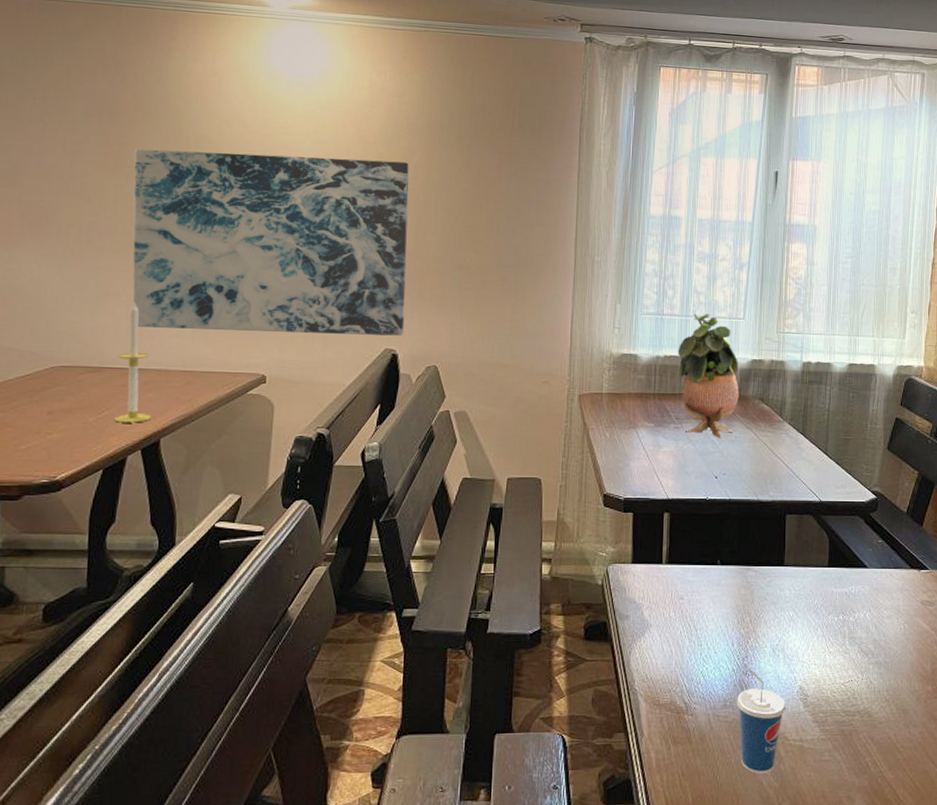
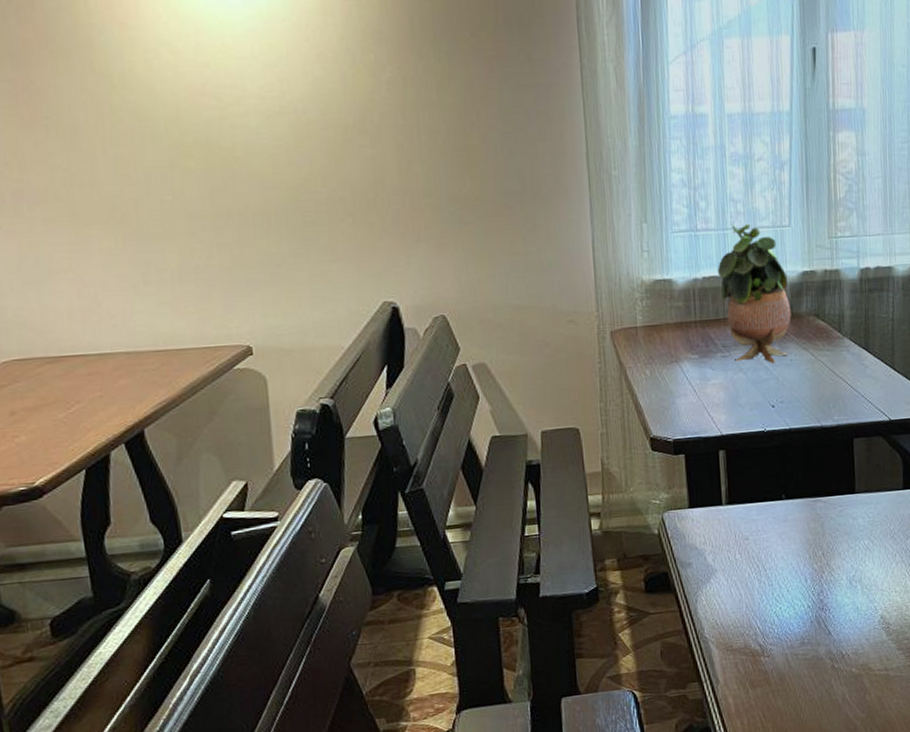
candle: present [114,303,151,423] -> none [76,279,129,416]
wall art: present [132,148,409,336] -> none [49,80,402,306]
cup: present [737,669,786,774] -> none [815,604,868,707]

